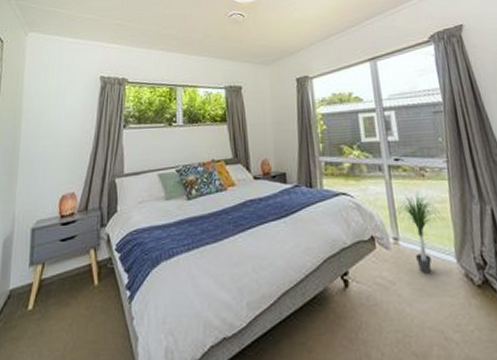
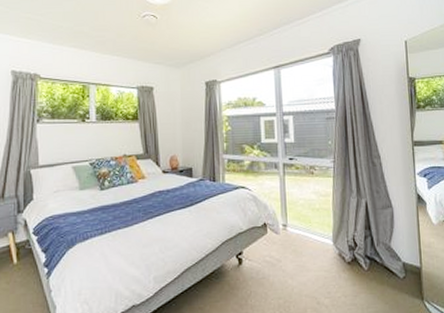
potted plant: present [393,190,445,274] -> none [284,185,327,254]

